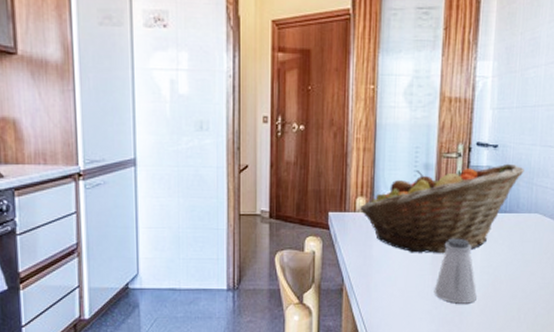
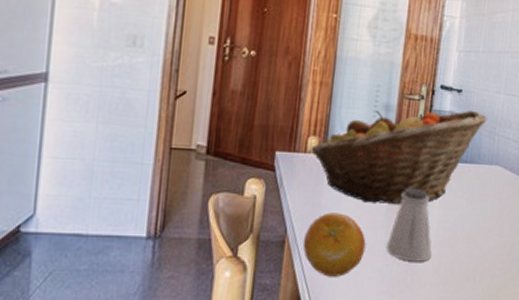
fruit: none [358,263,415,319] -> present [302,212,366,277]

